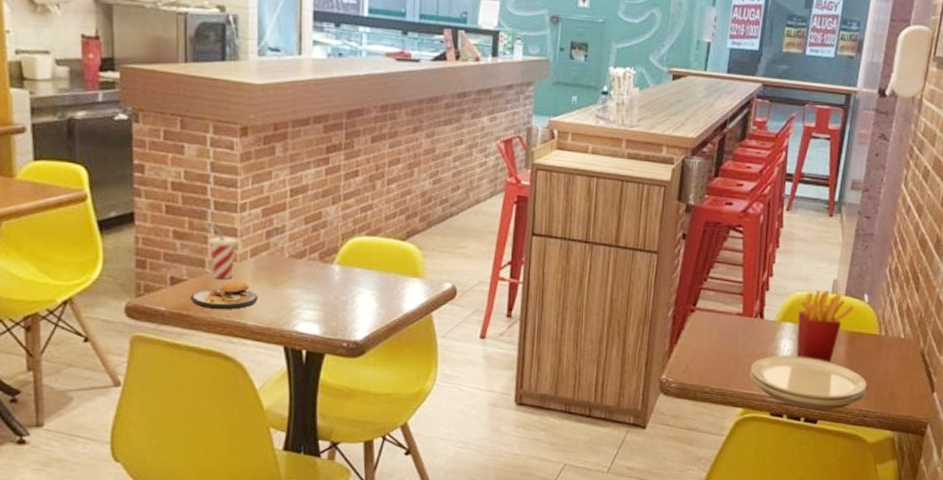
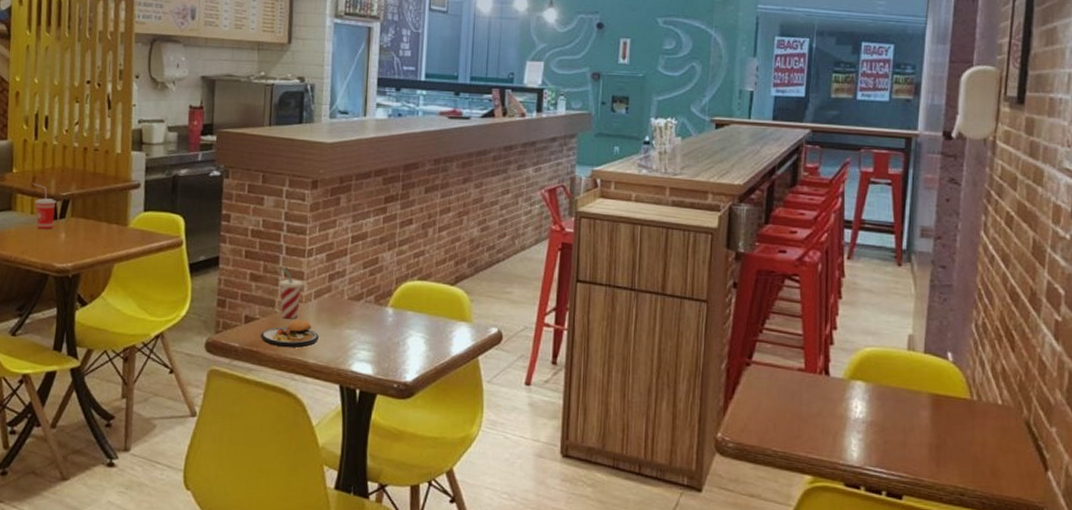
plate: present [750,355,867,410] -> none [818,418,961,484]
french fries: present [796,290,854,364] -> none [869,346,937,430]

